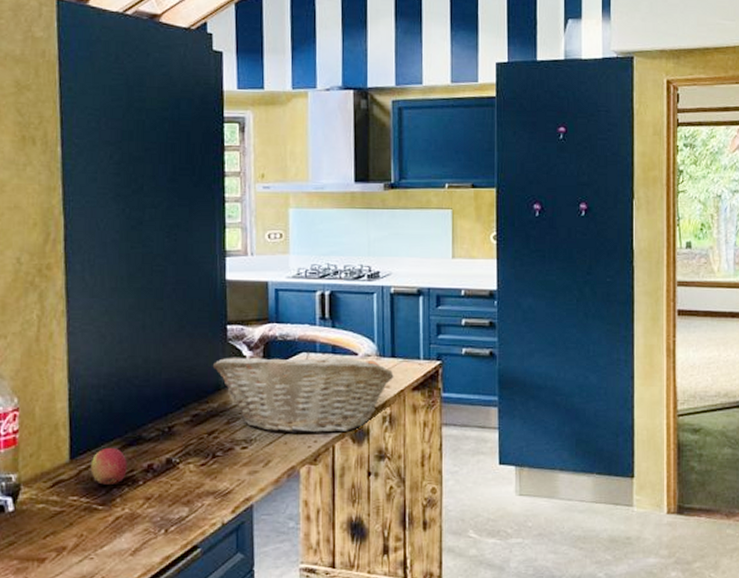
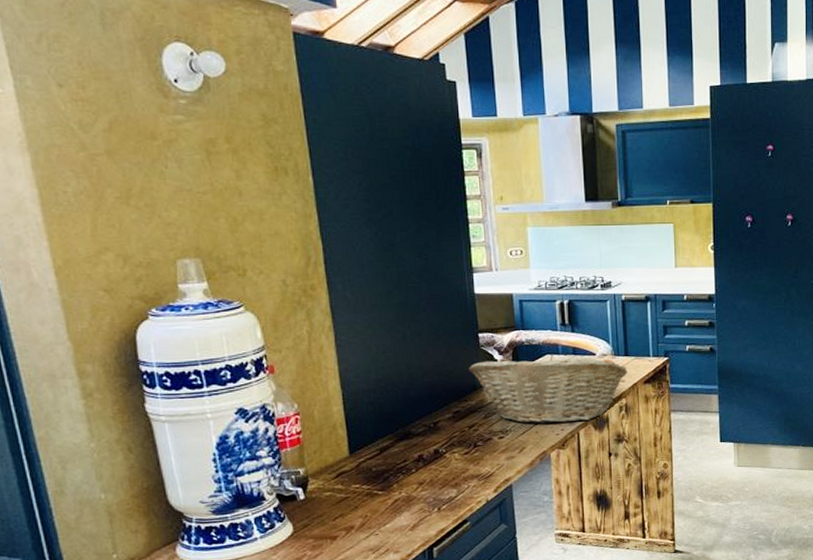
apple: present [90,447,127,485] -> none [368,442,401,474]

